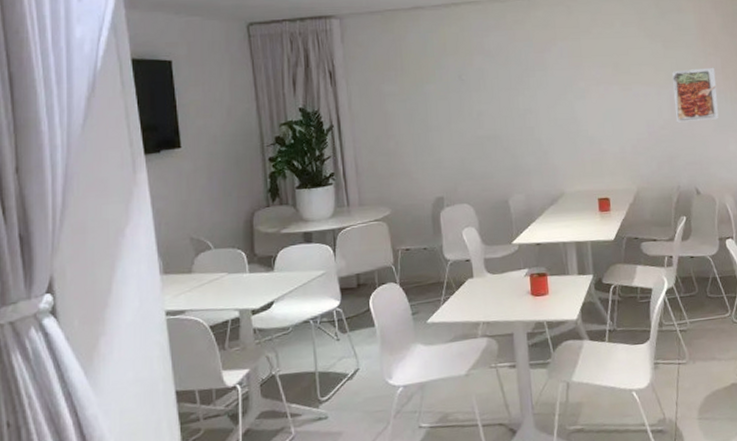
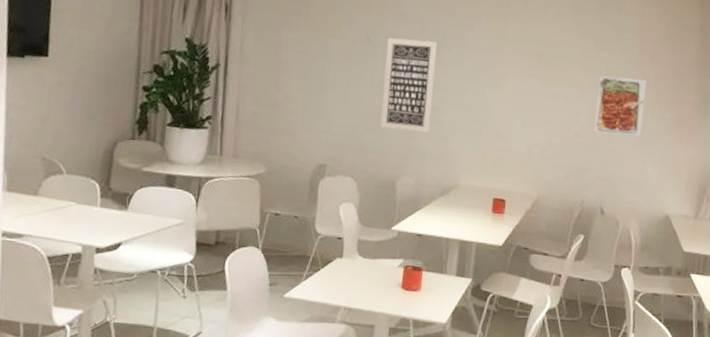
wall art: none [477,70,530,155] -> present [380,37,438,133]

